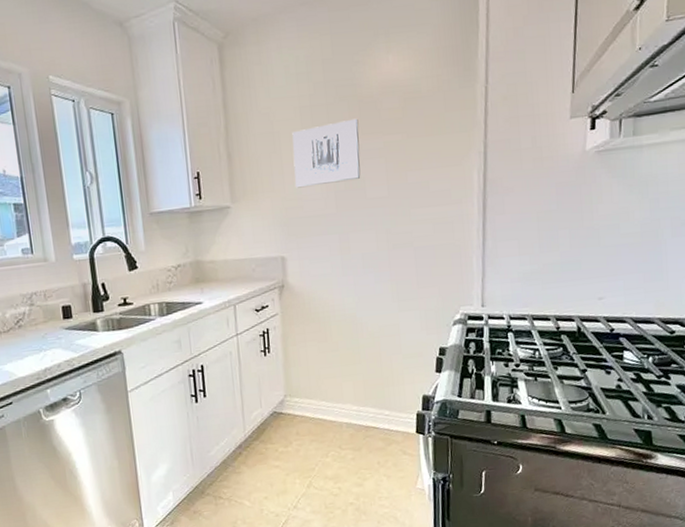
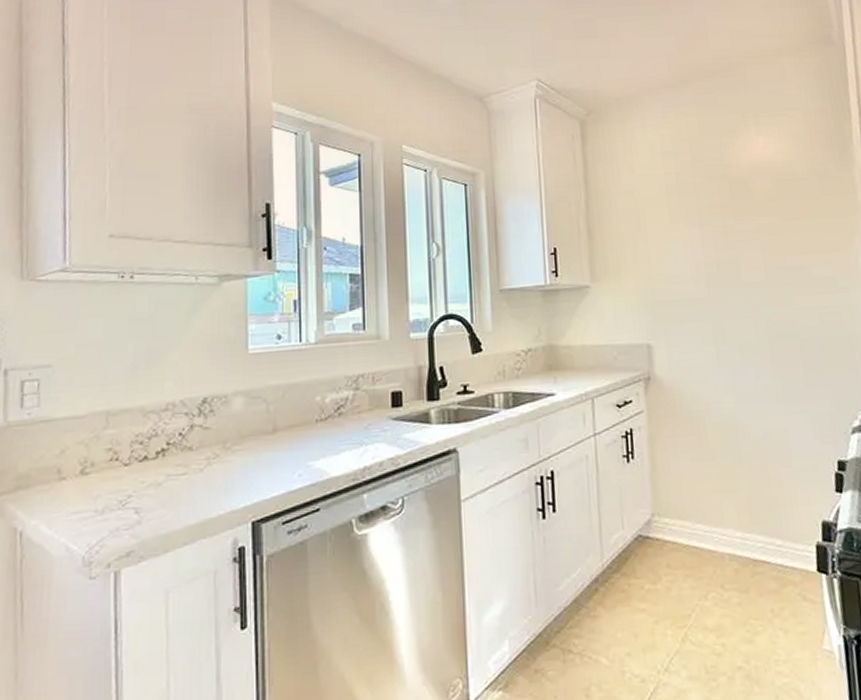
wall art: present [292,118,361,188] -> none [658,198,735,269]

